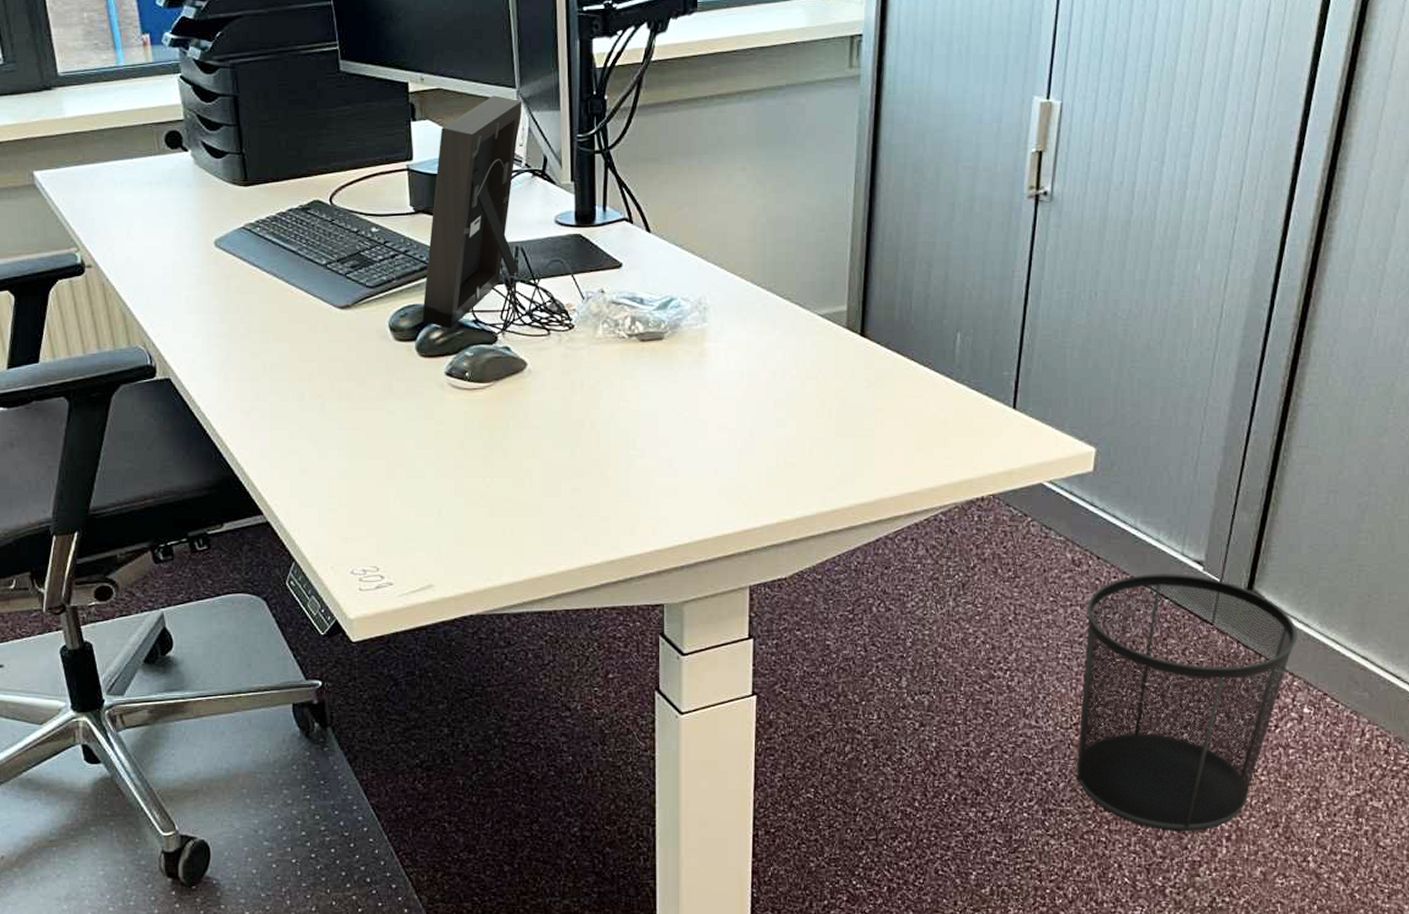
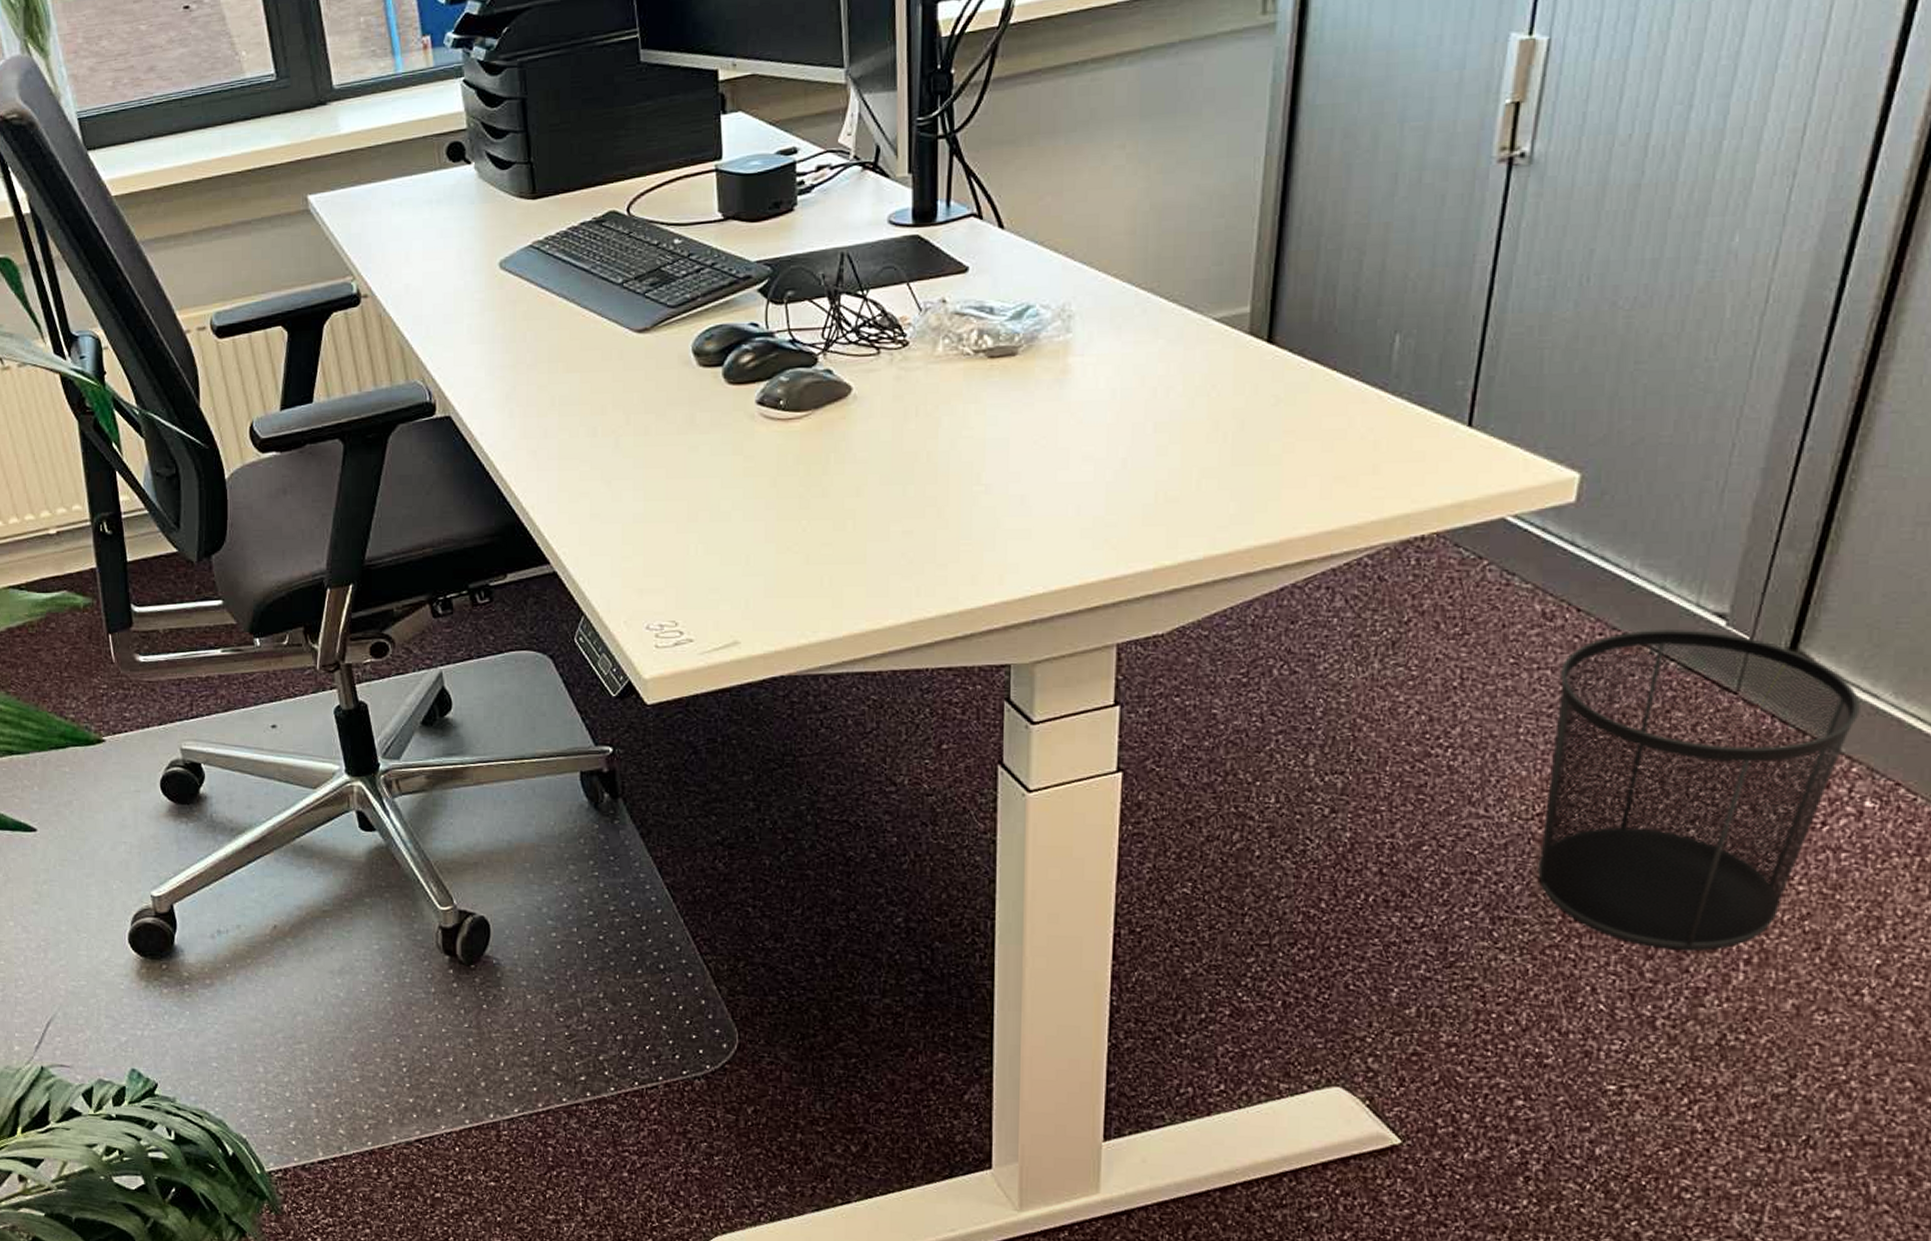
picture frame: present [422,95,521,329] -> none [730,78,851,351]

